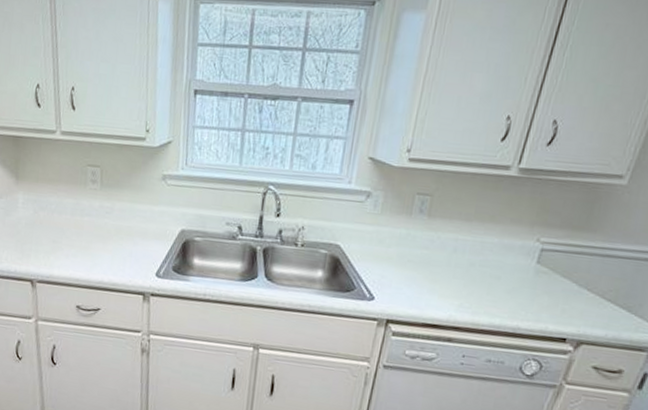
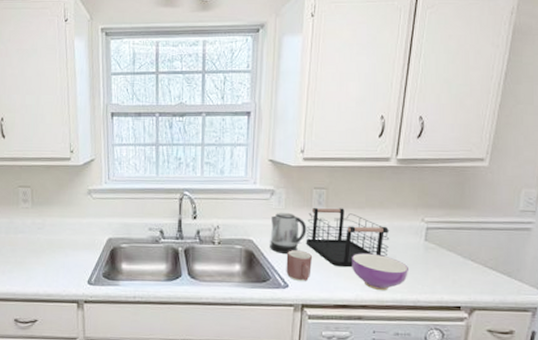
kettle: none [358,217,404,264] -> present [270,212,307,254]
mug: none [373,260,406,295] -> present [286,250,313,281]
dish rack: none [399,216,498,284] -> present [306,208,390,267]
bowl: none [447,270,514,314] -> present [351,253,410,291]

